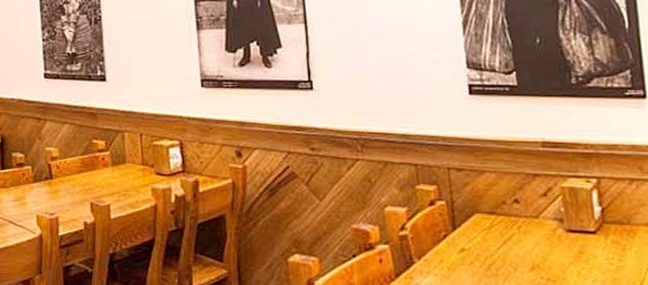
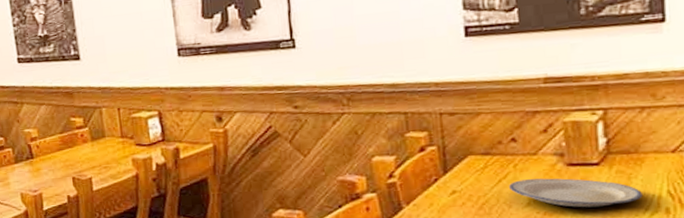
plate: none [514,243,637,277] -> present [509,178,643,208]

